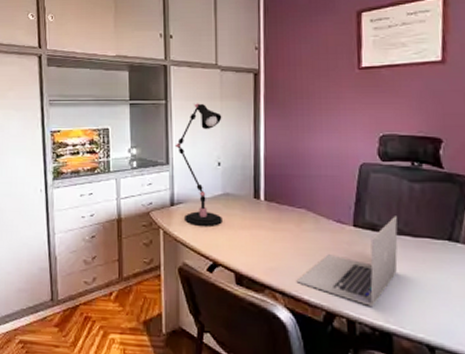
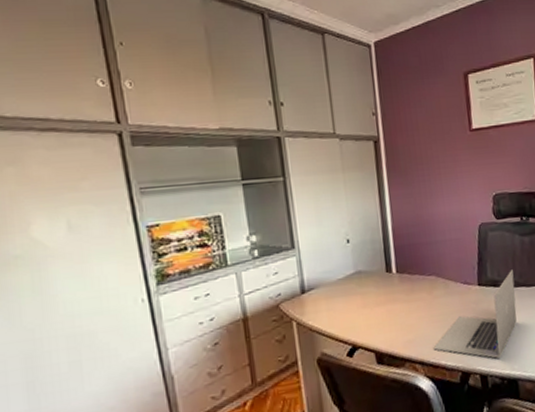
desk lamp: present [175,103,222,226] -> none [299,177,357,311]

